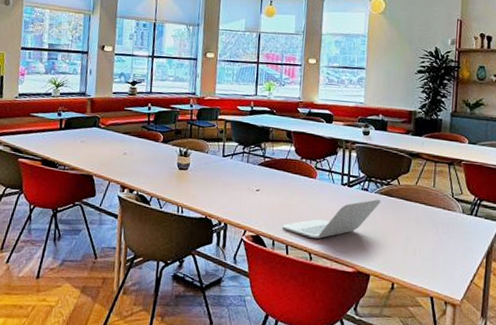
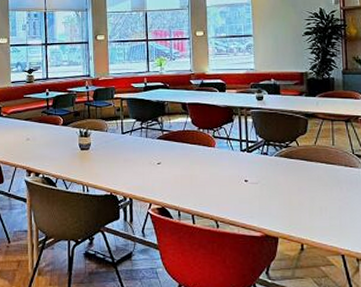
laptop: present [282,199,380,239] -> none [187,163,281,206]

